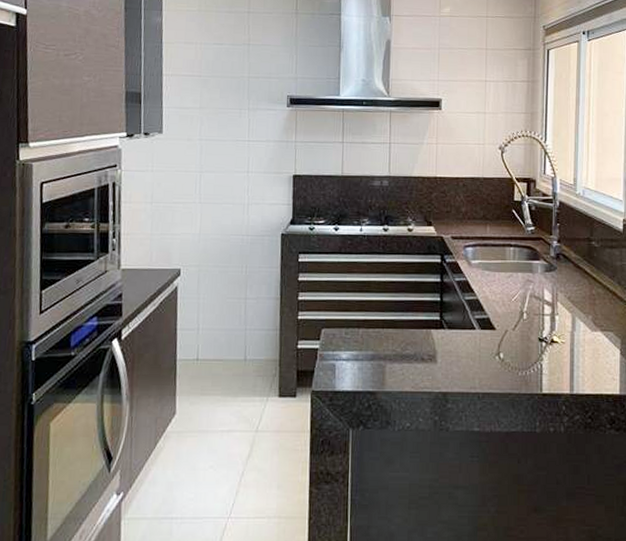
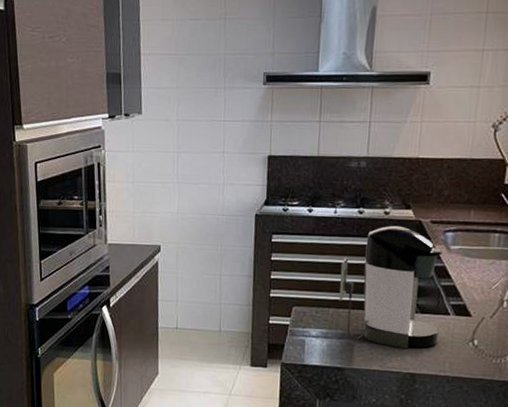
coffee maker: none [368,242,467,366] -> present [339,225,443,348]

